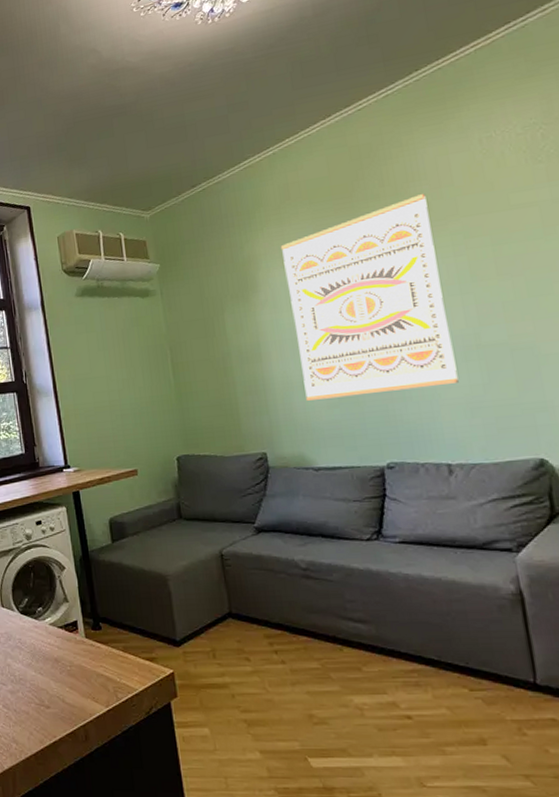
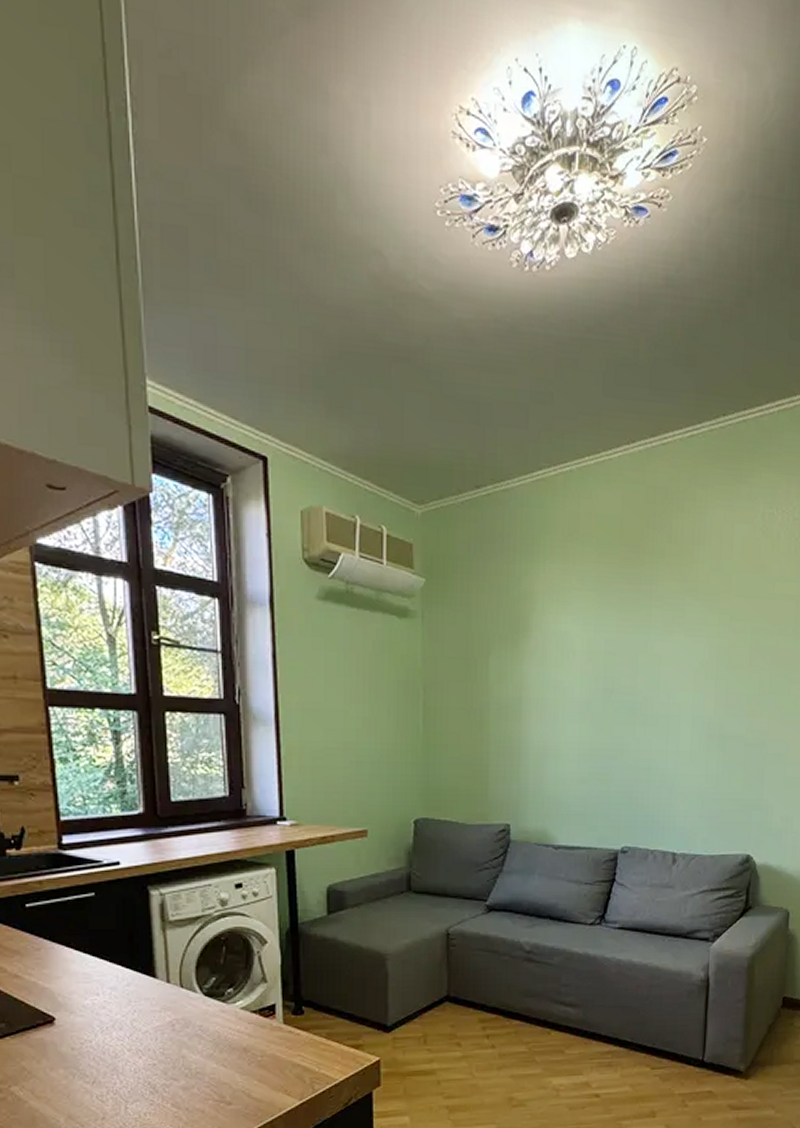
wall art: present [280,194,459,401] -> none [558,561,706,773]

